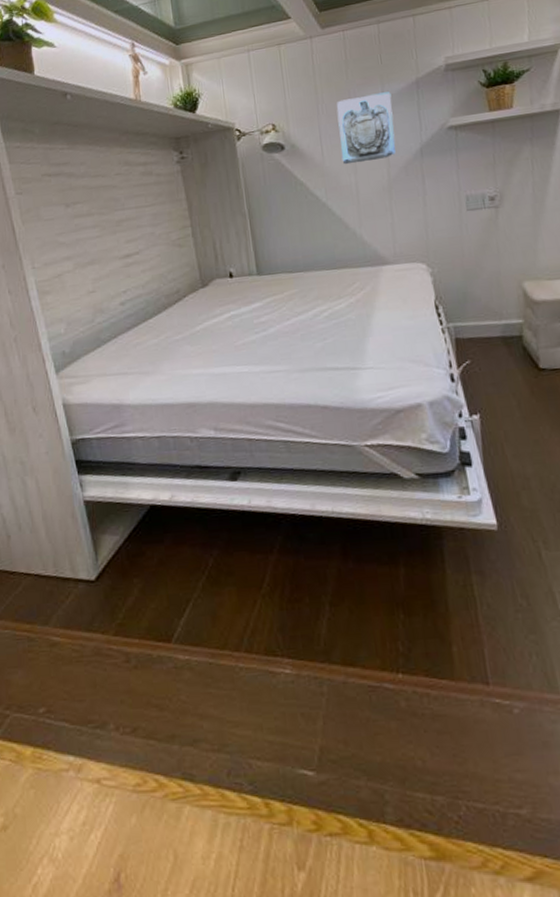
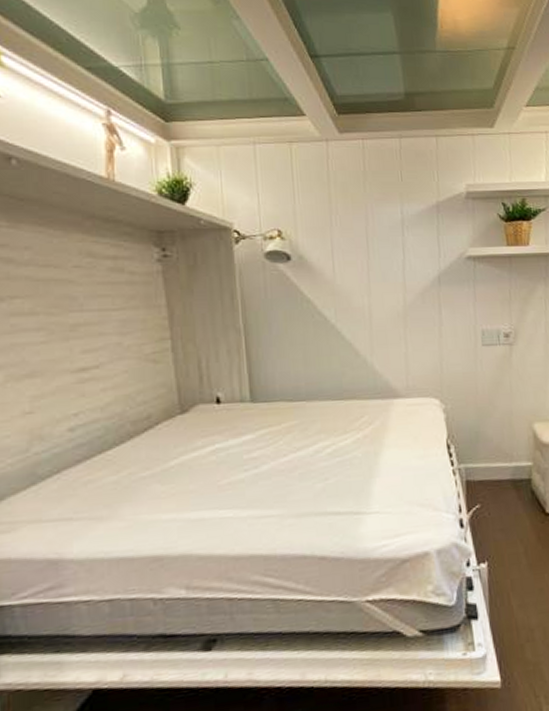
wall sculpture: present [336,91,396,165] -> none [351,212,413,285]

